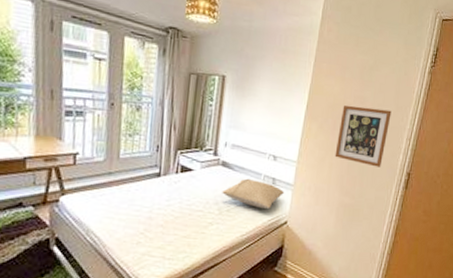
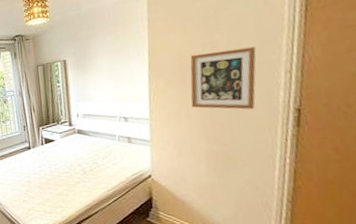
pillow: present [222,178,285,208] -> none [82,140,143,165]

